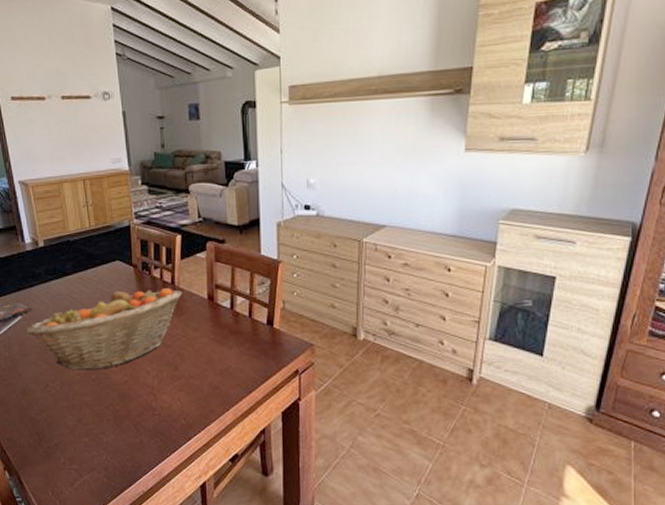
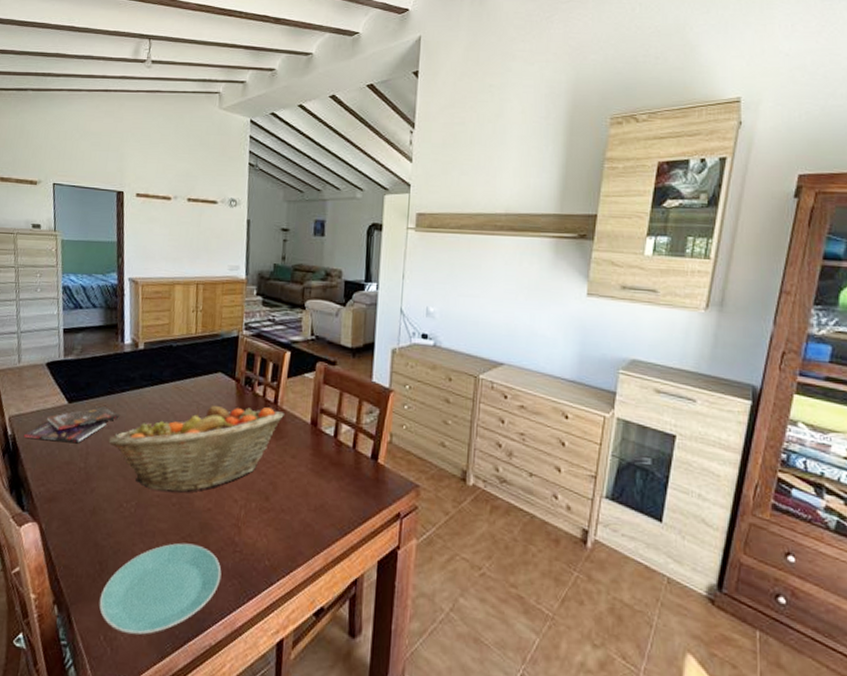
plate: none [42,411,145,489] -> present [99,543,222,635]

